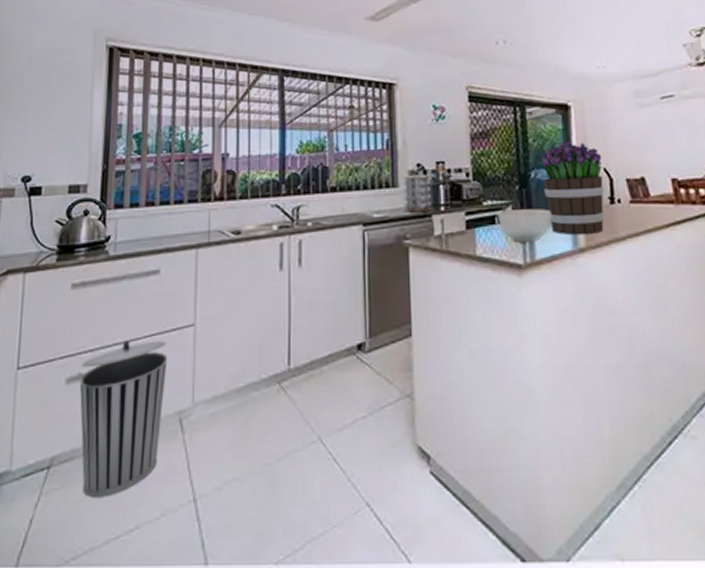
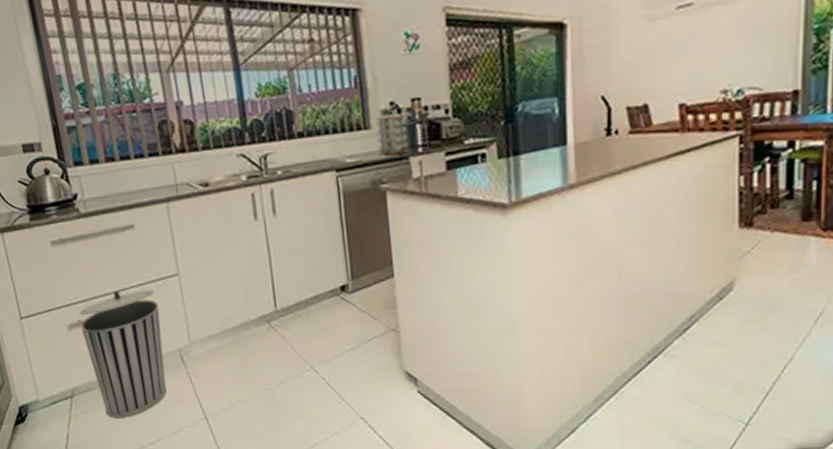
bowl: present [497,209,552,243] -> none [479,144,541,182]
bouquet: present [541,141,605,236] -> none [530,66,601,172]

